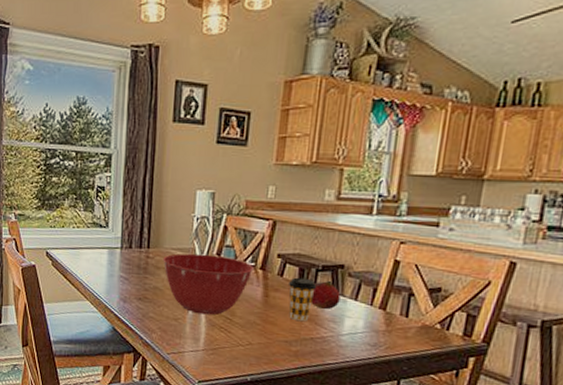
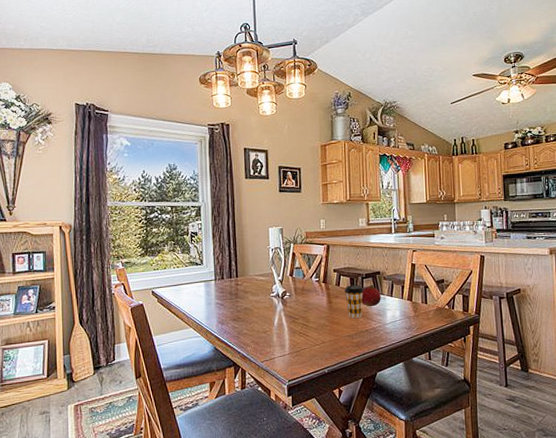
mixing bowl: present [162,253,254,316] -> none [249,276,318,325]

